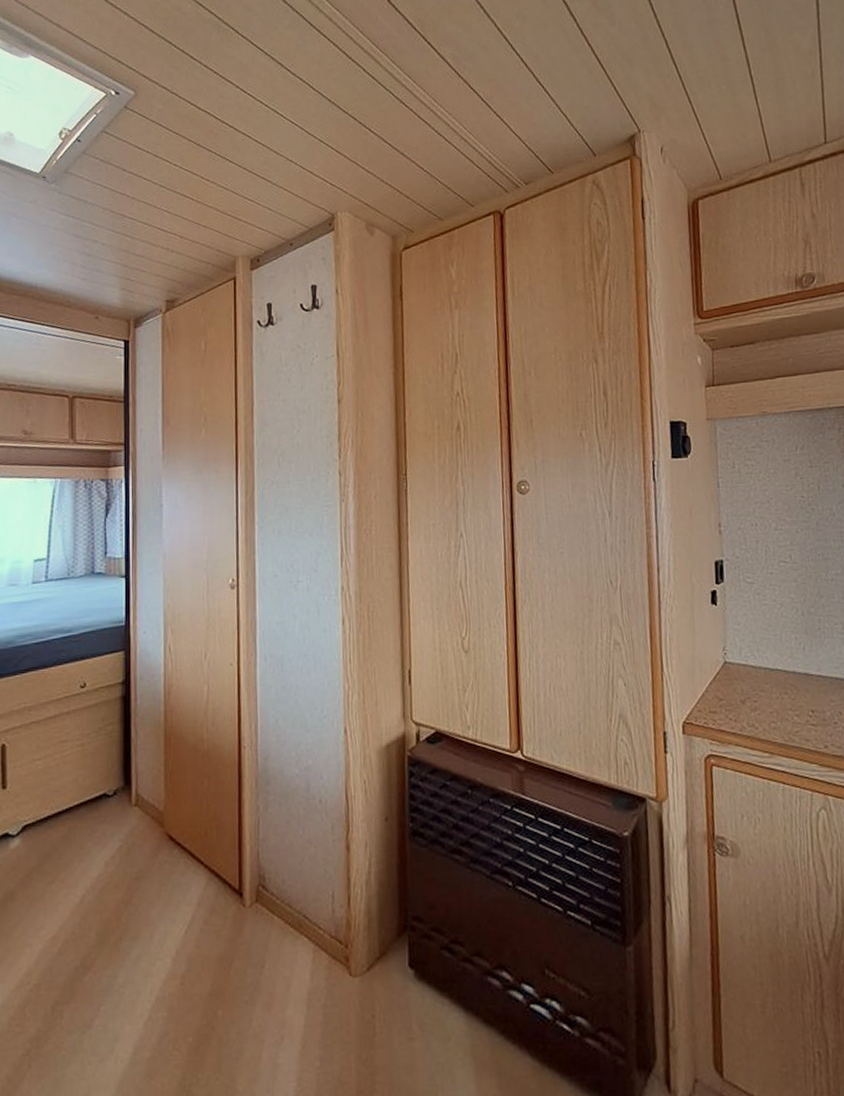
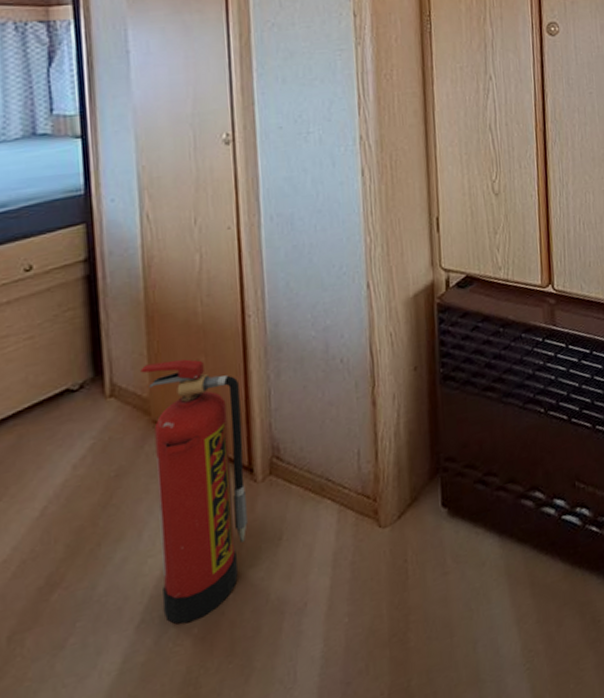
fire extinguisher: none [158,780,236,1030] -> present [140,359,248,625]

